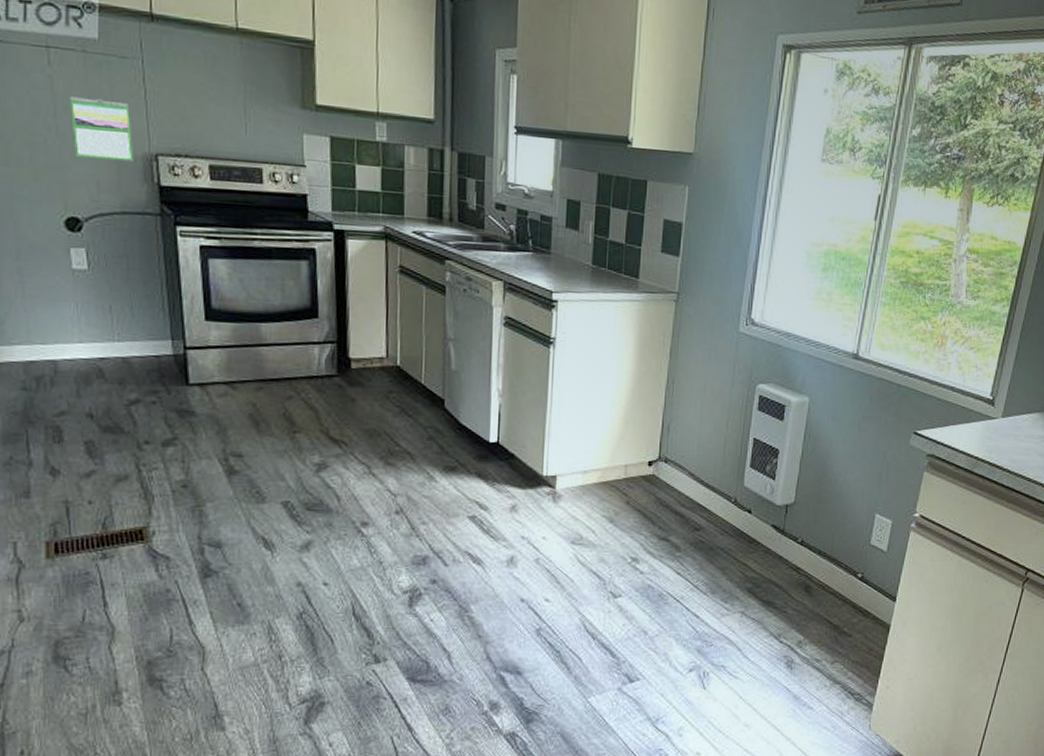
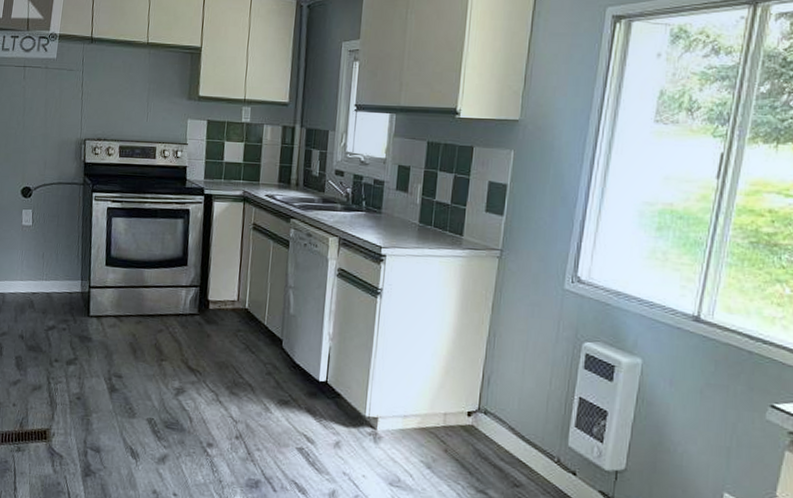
calendar: present [70,97,134,162] -> none [33,100,71,146]

